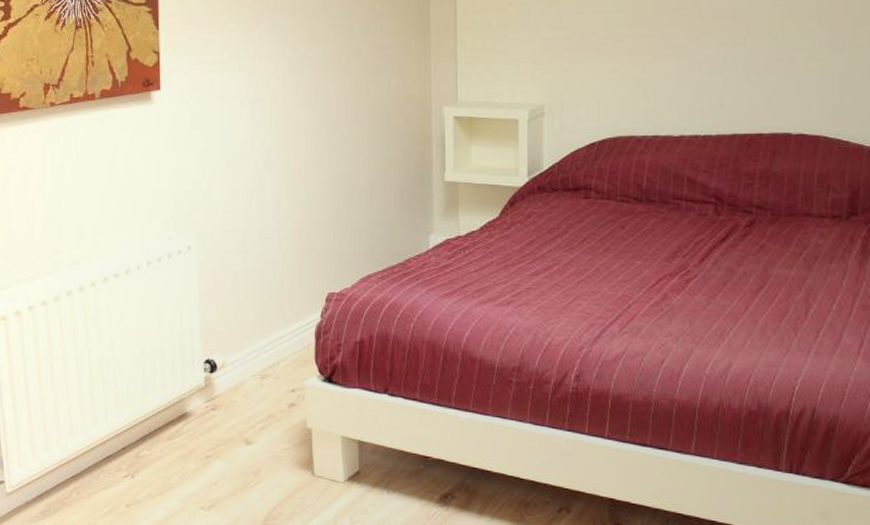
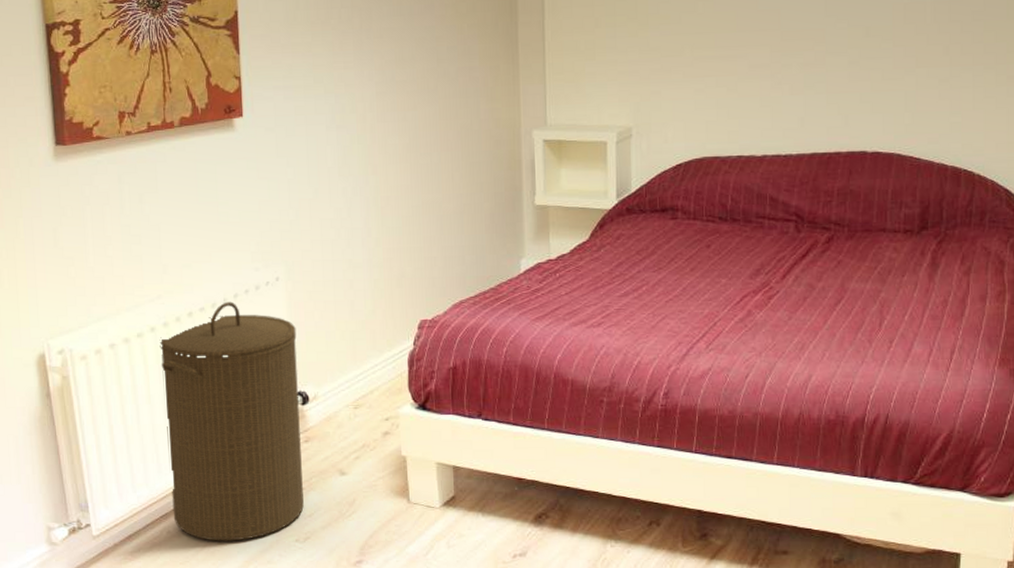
laundry hamper: none [75,269,209,505] -> present [159,301,304,541]

